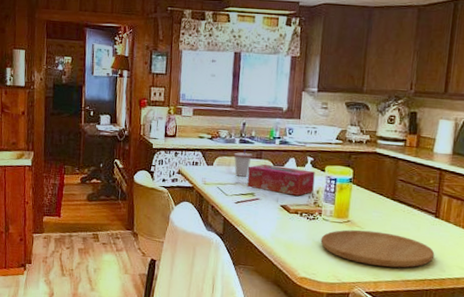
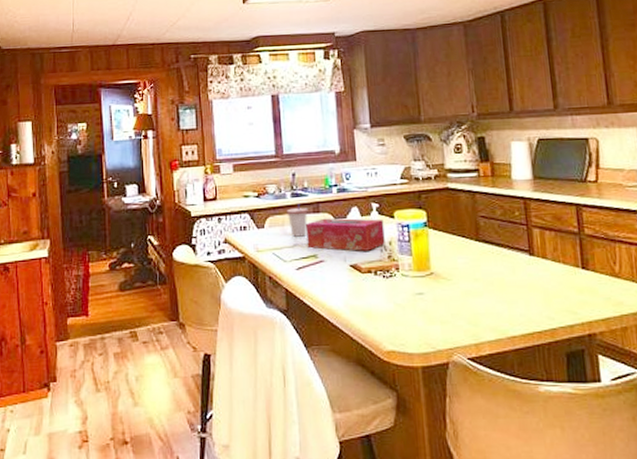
cutting board: present [320,229,435,268] -> none [403,281,539,324]

